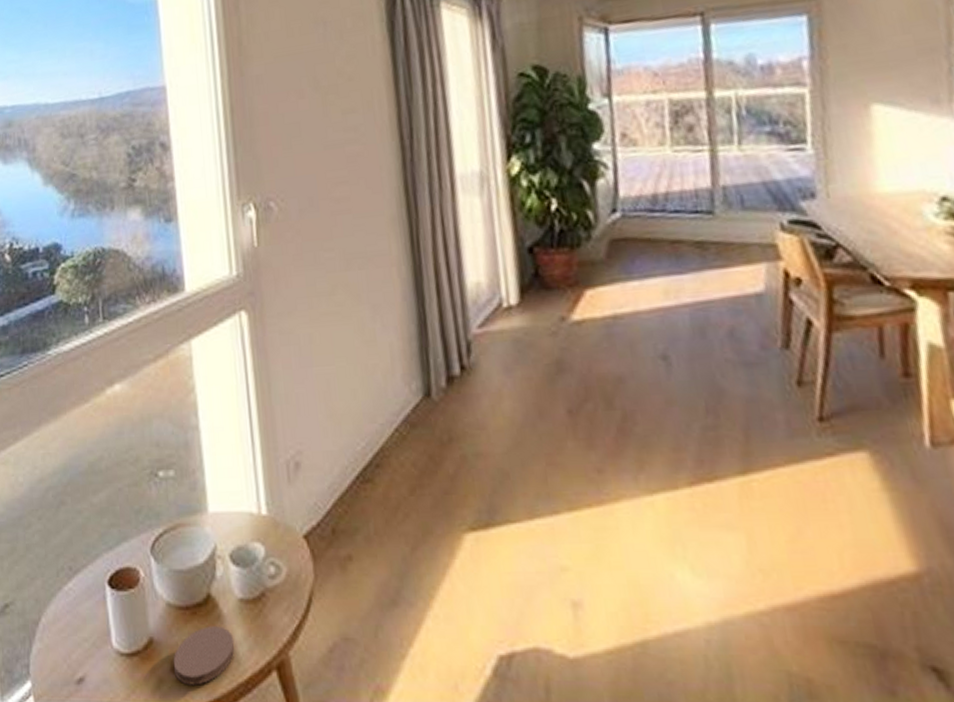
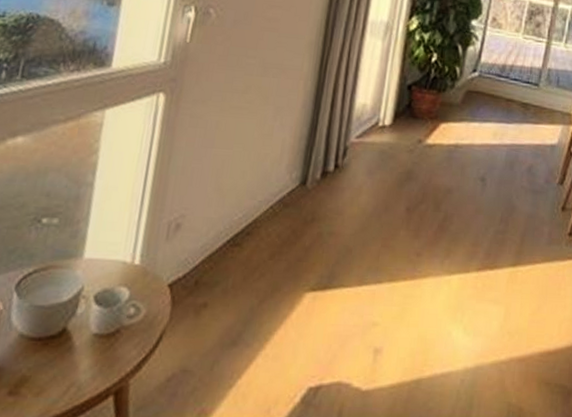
coaster: present [173,626,235,685] -> none [11,356,80,407]

